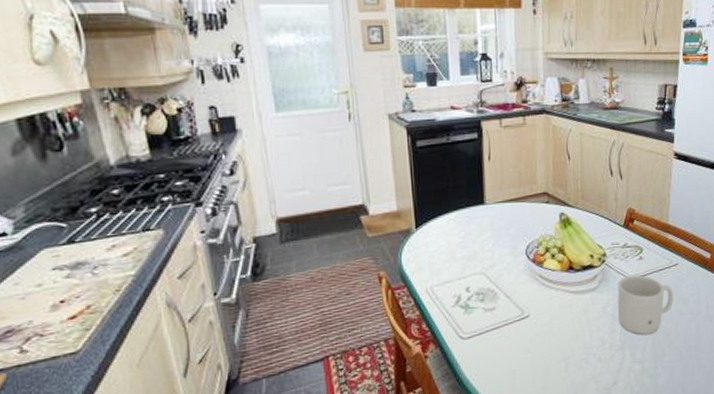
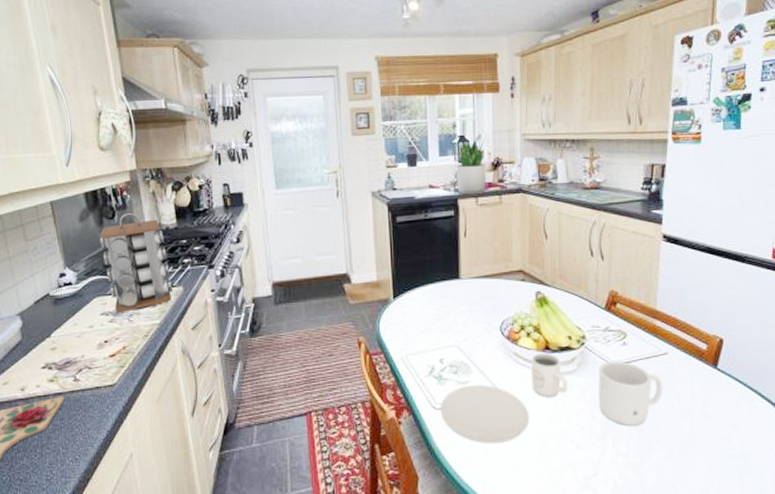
spice rack: none [43,142,151,265] -> present [100,212,173,312]
plate: none [467,309,556,368] -> present [440,385,530,444]
planter: none [477,56,510,117] -> present [455,137,487,195]
mug: none [555,272,591,316] -> present [530,352,568,398]

